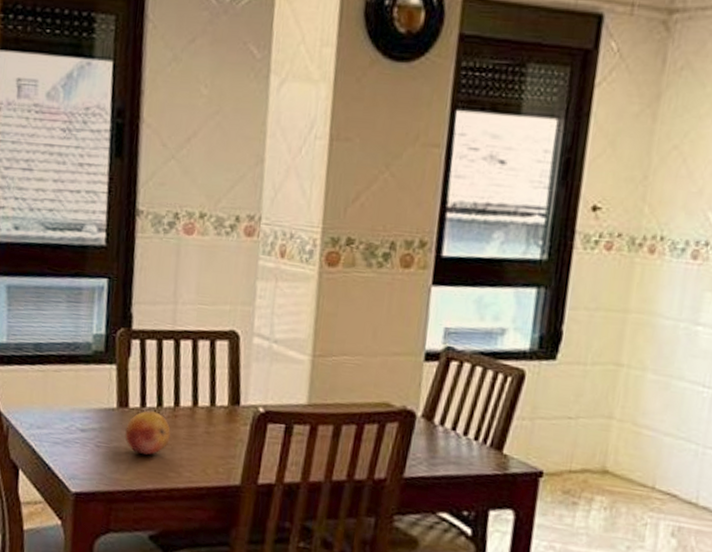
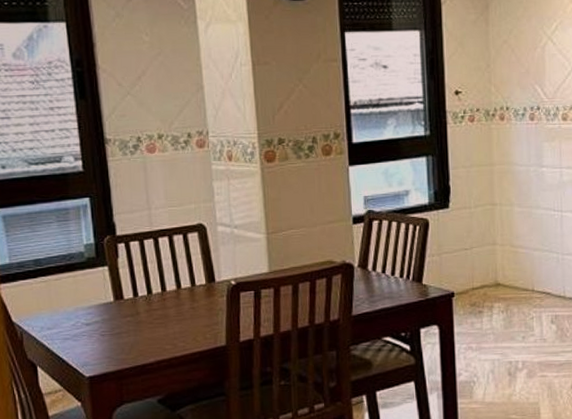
fruit: present [125,410,171,456] -> none [124,299,163,336]

